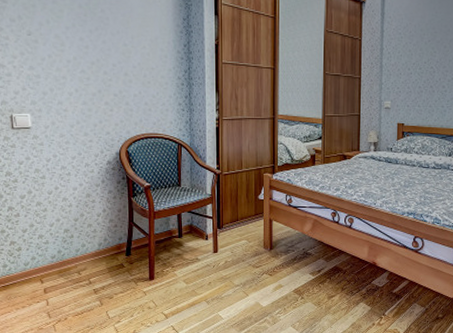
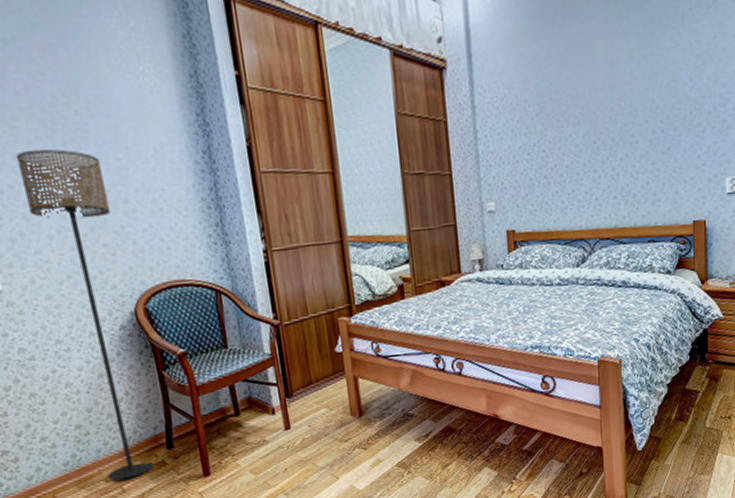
floor lamp: none [57,33,115,274] -> present [16,149,154,481]

